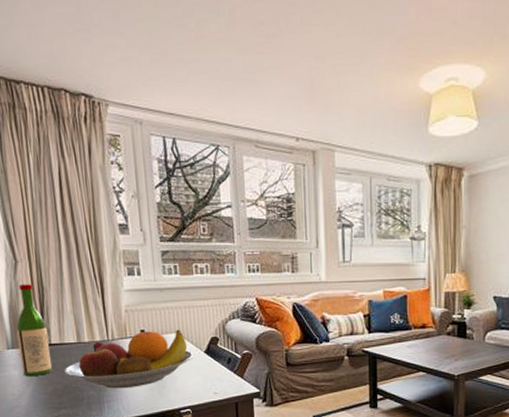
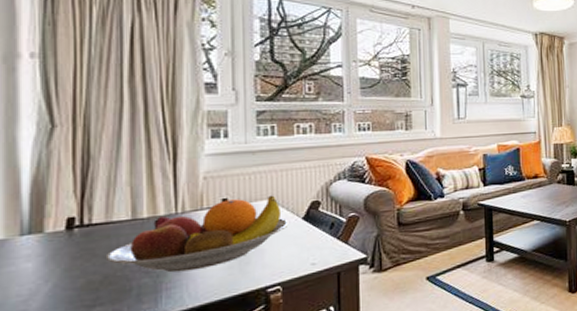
wine bottle: present [16,284,52,377] -> none [39,152,89,270]

